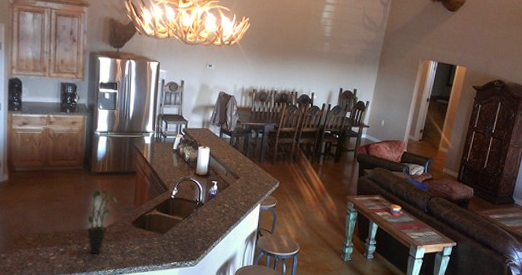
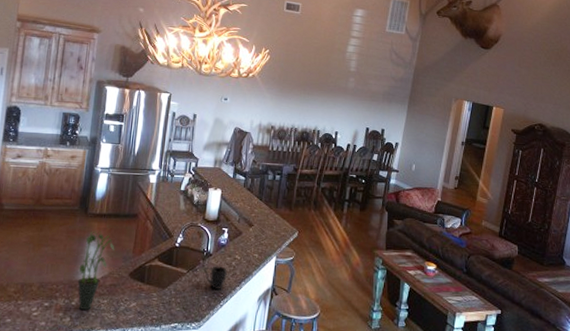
mug: none [198,213,218,234] -> present [204,266,227,290]

